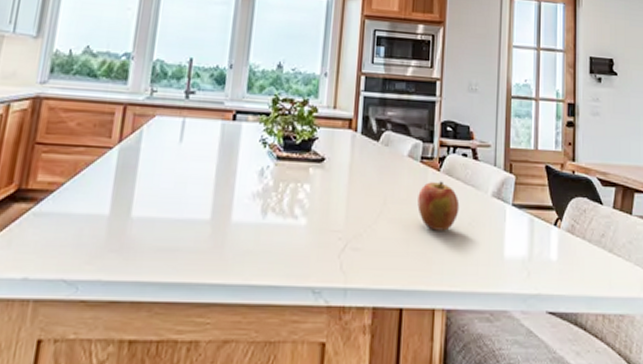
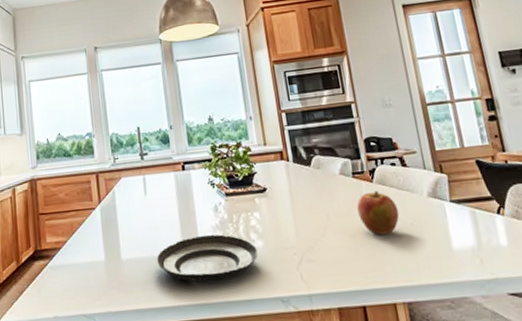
tart tin: none [175,201,299,259] -> present [156,234,258,282]

